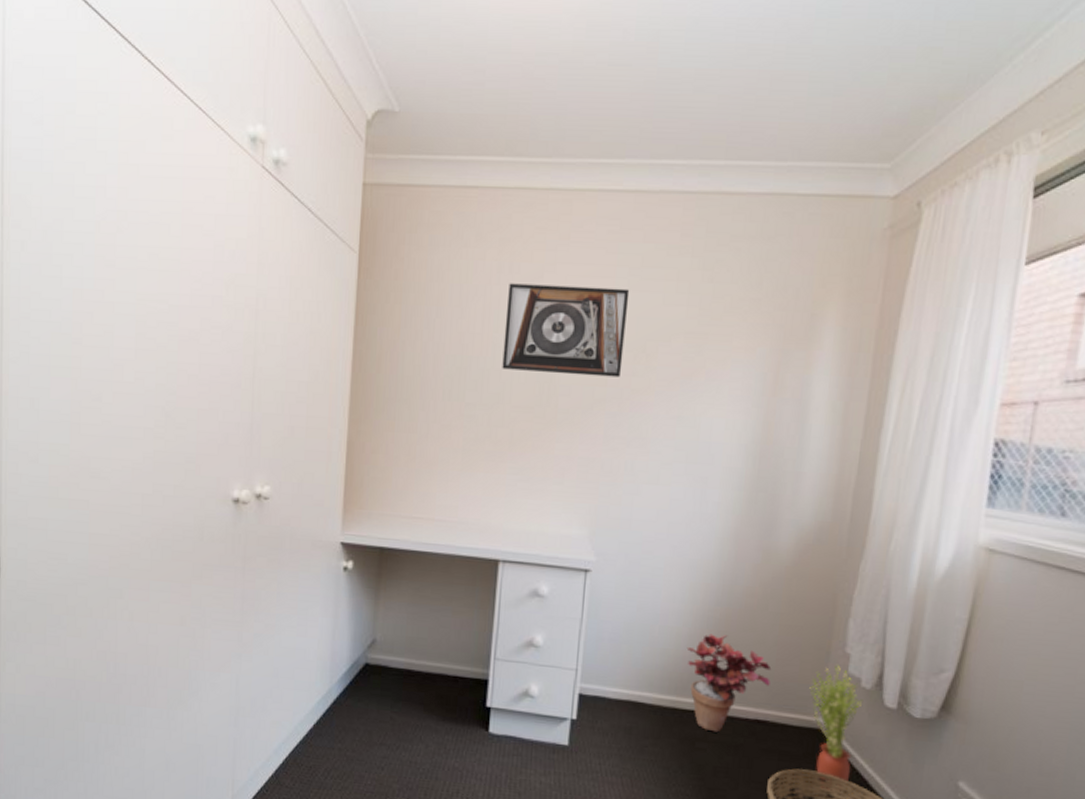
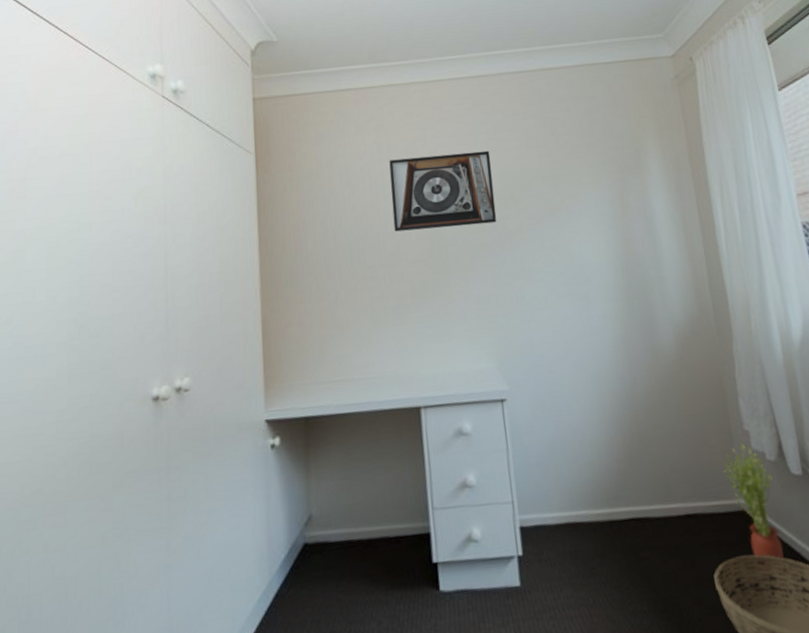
potted plant: present [686,634,772,732] -> none [608,436,690,537]

